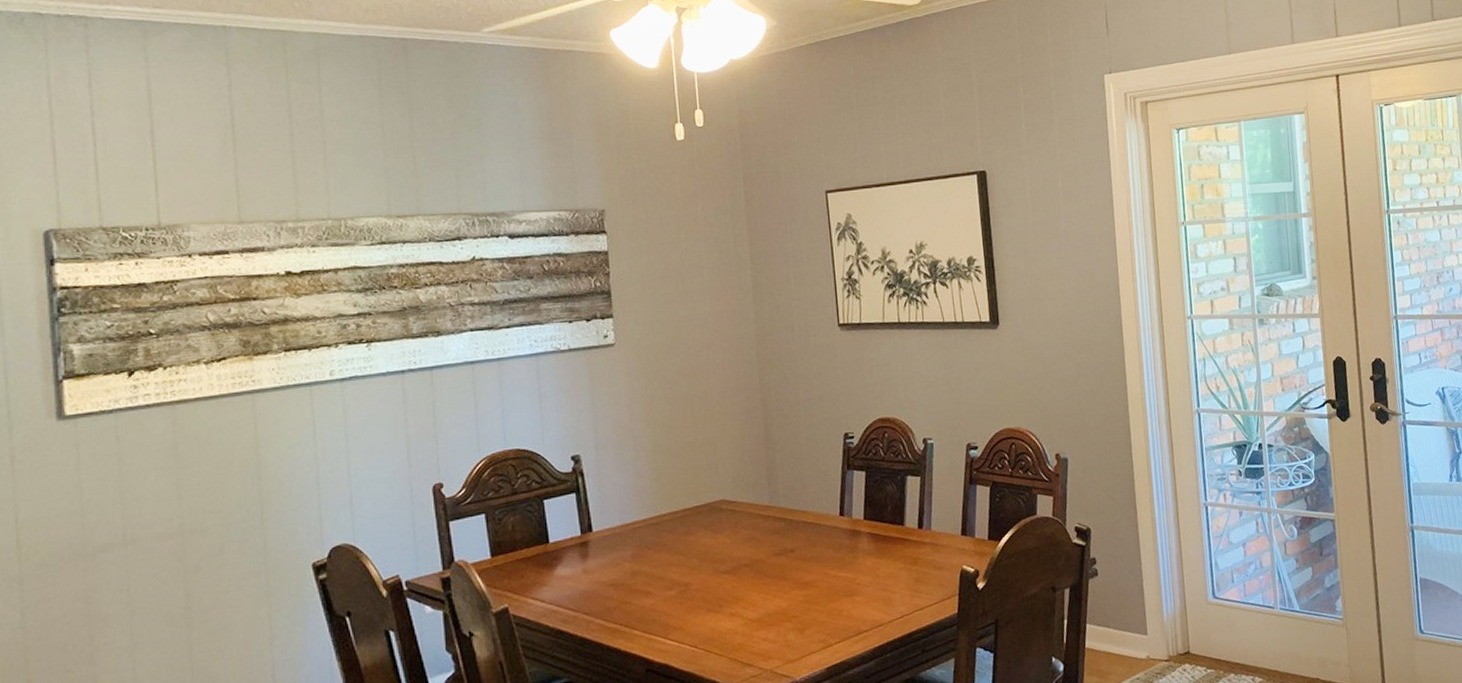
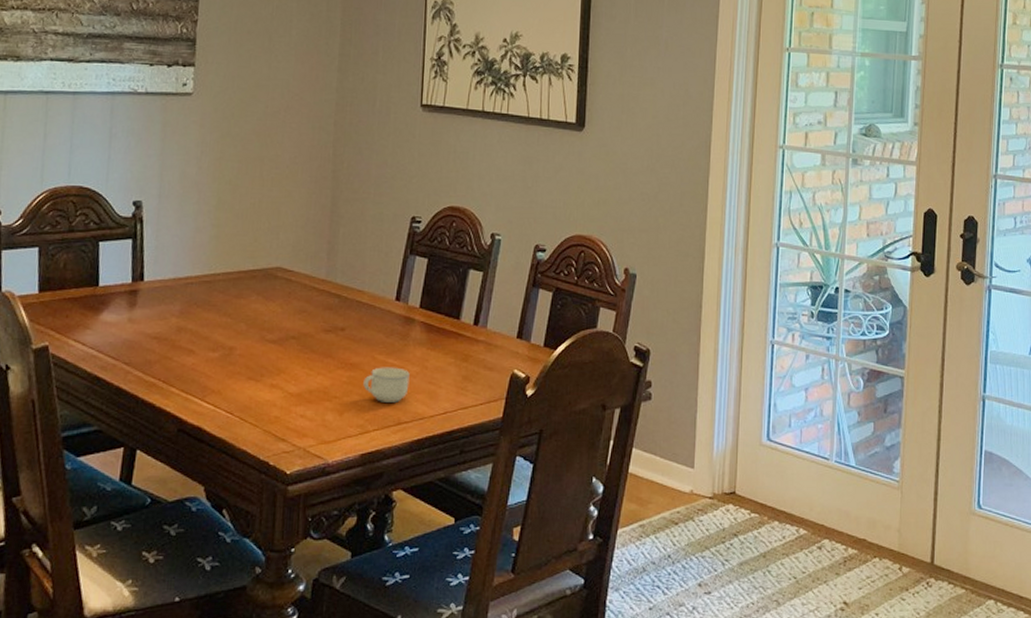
cup: none [819,579,864,615] -> present [363,367,410,403]

